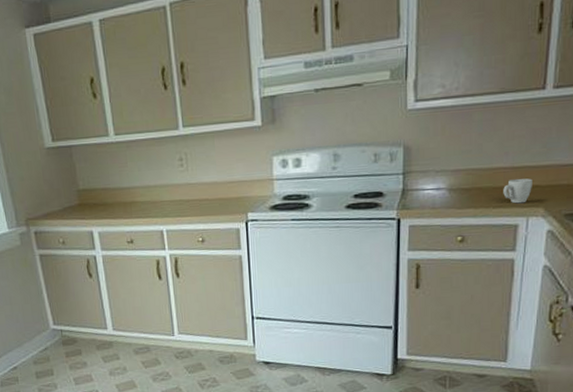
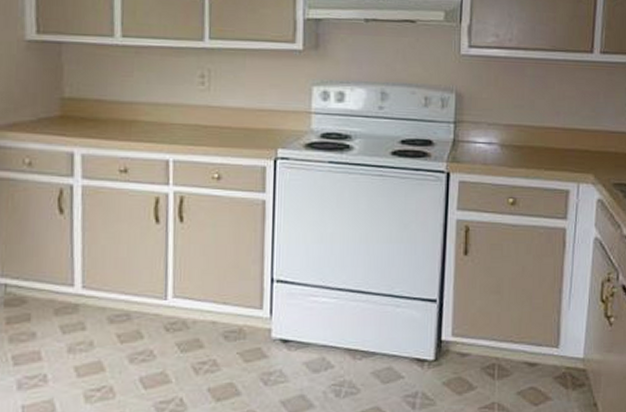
mug: present [503,178,532,204] -> none [554,140,582,168]

